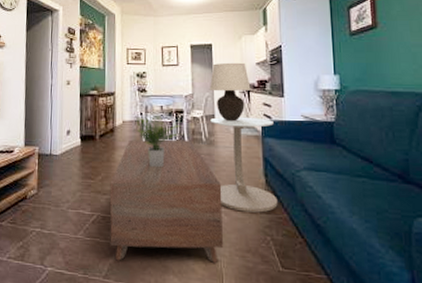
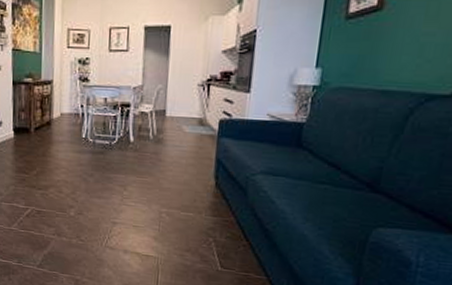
coffee table: present [109,115,223,263] -> none [44,108,167,260]
table lamp: present [209,62,251,122] -> none [162,49,212,119]
side table: present [210,116,278,213] -> none [160,113,234,215]

